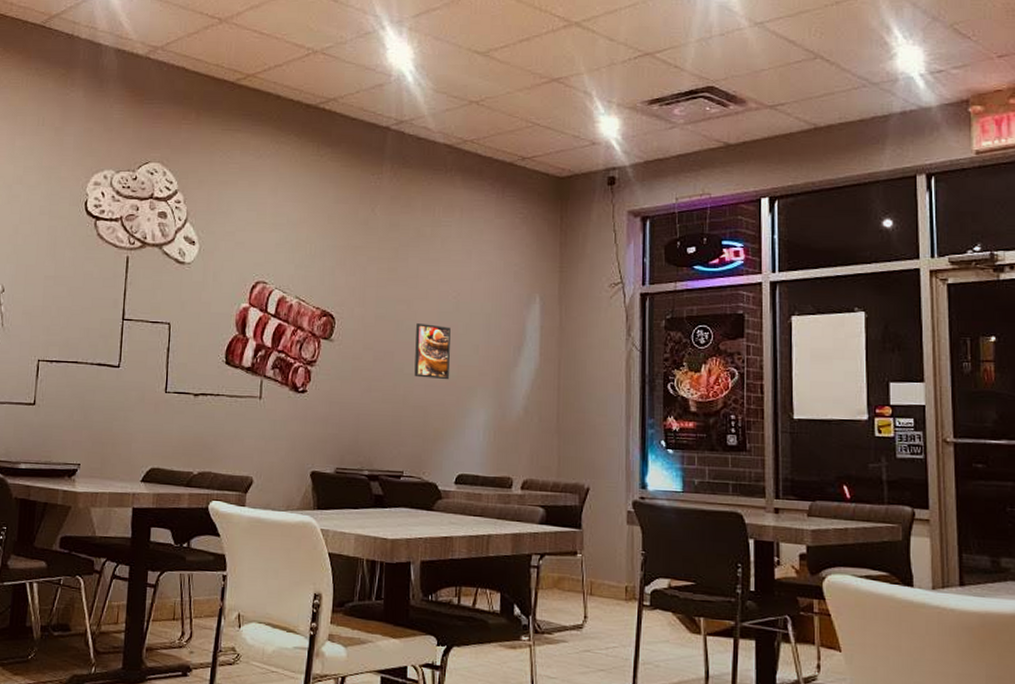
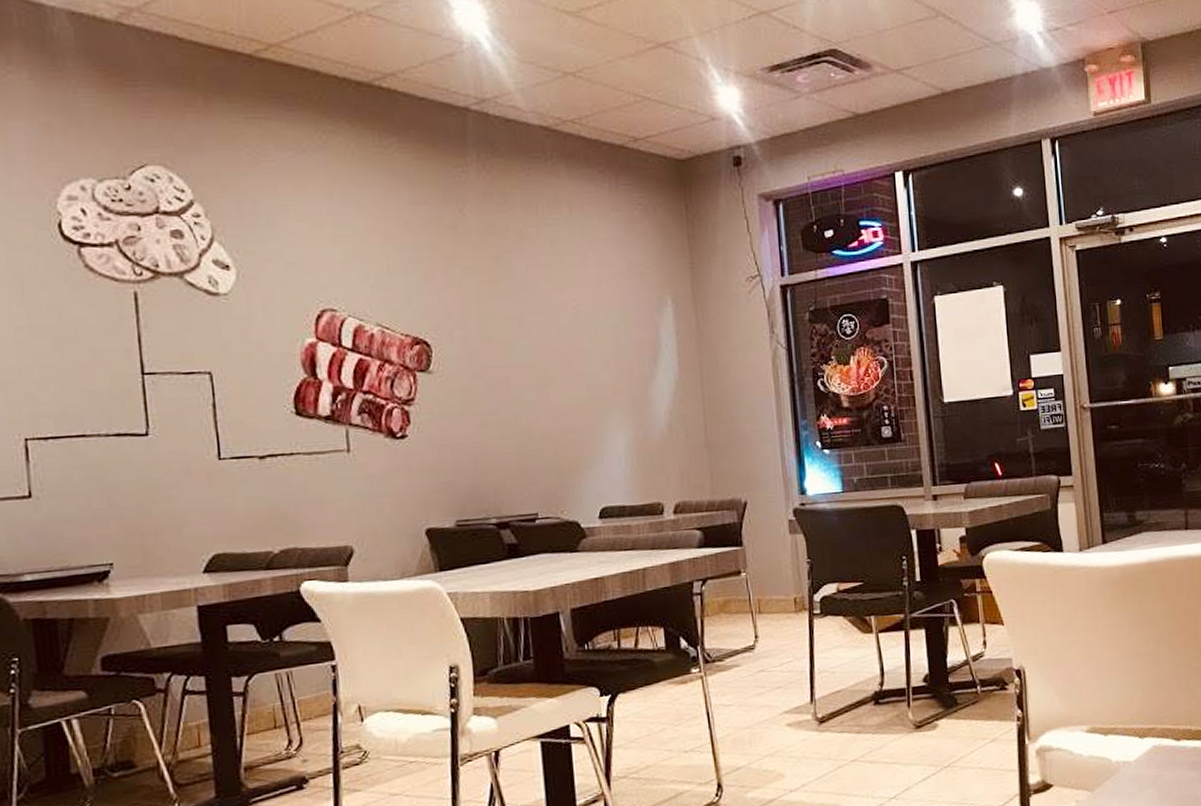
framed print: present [414,323,451,380] -> none [532,341,580,405]

